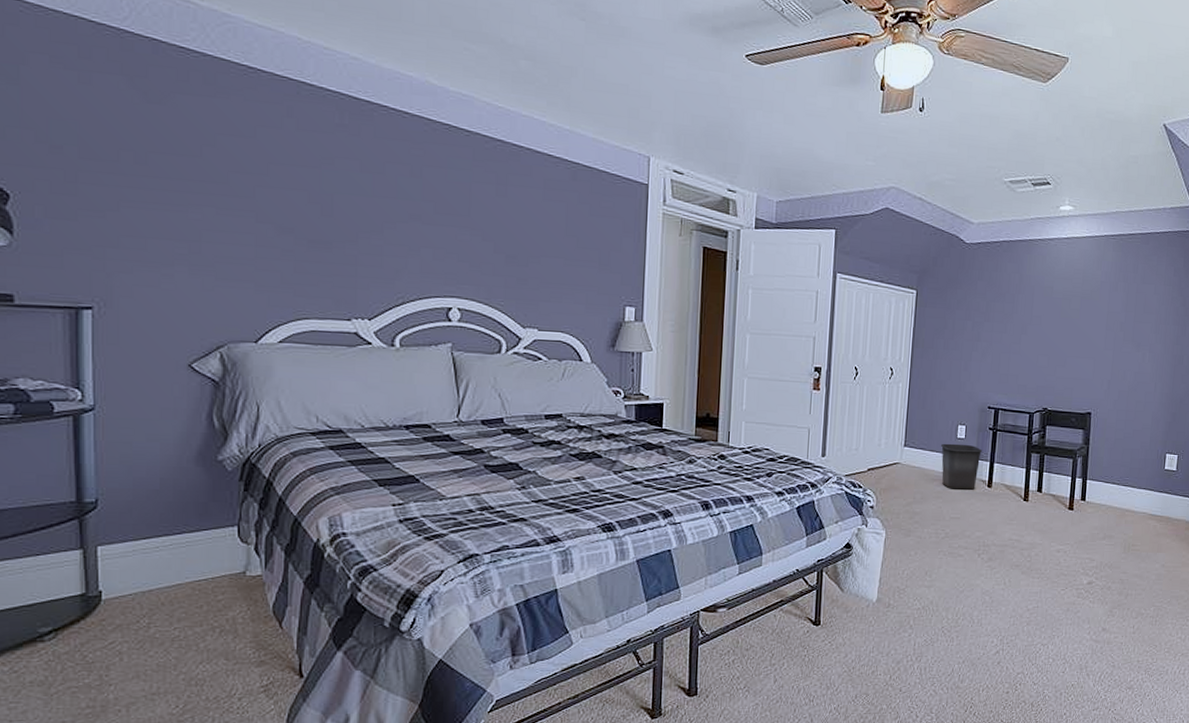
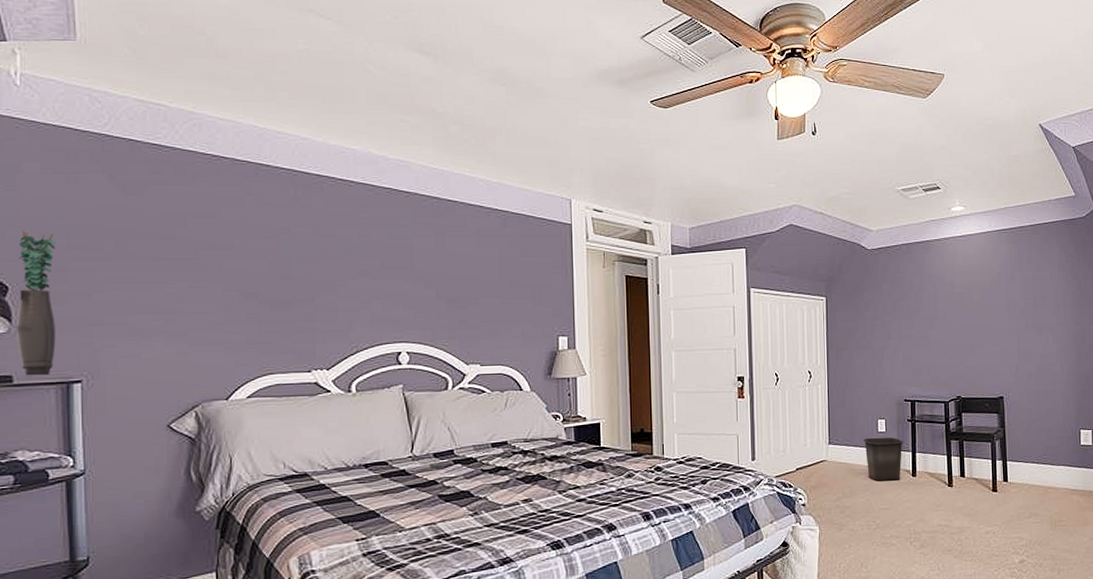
vase: none [19,131,65,298] -> present [17,230,56,376]

